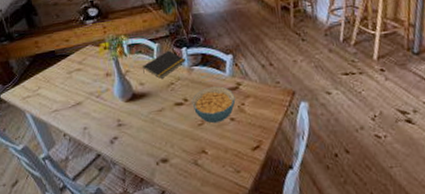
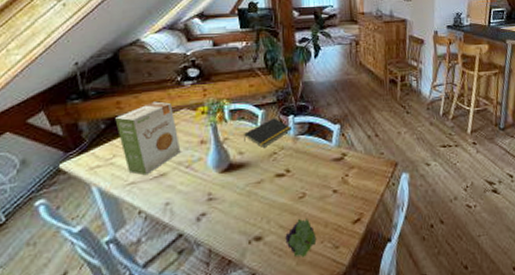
food box: none [36,40,91,104] -> present [115,101,181,176]
fruit: none [189,144,218,179] -> present [285,218,317,257]
cereal bowl: present [191,86,236,124] -> none [294,156,340,196]

